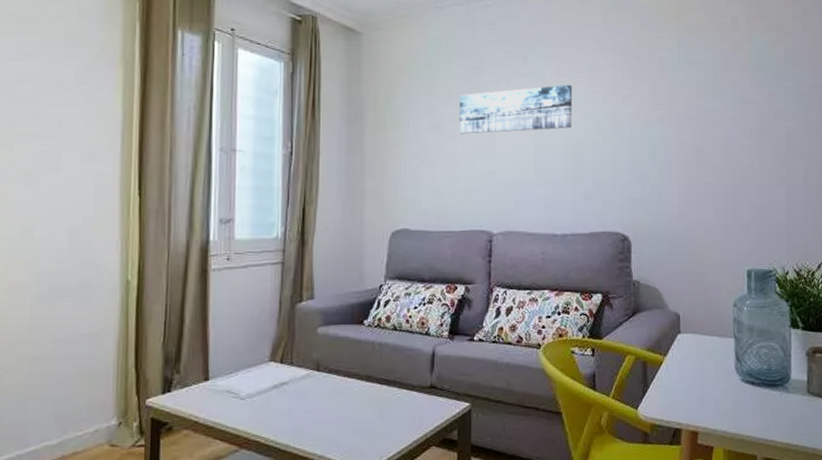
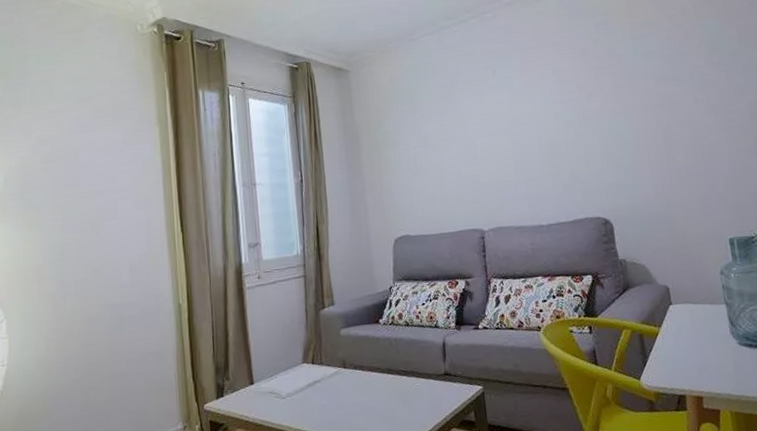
wall art: present [459,84,573,134] -> none [440,89,544,146]

